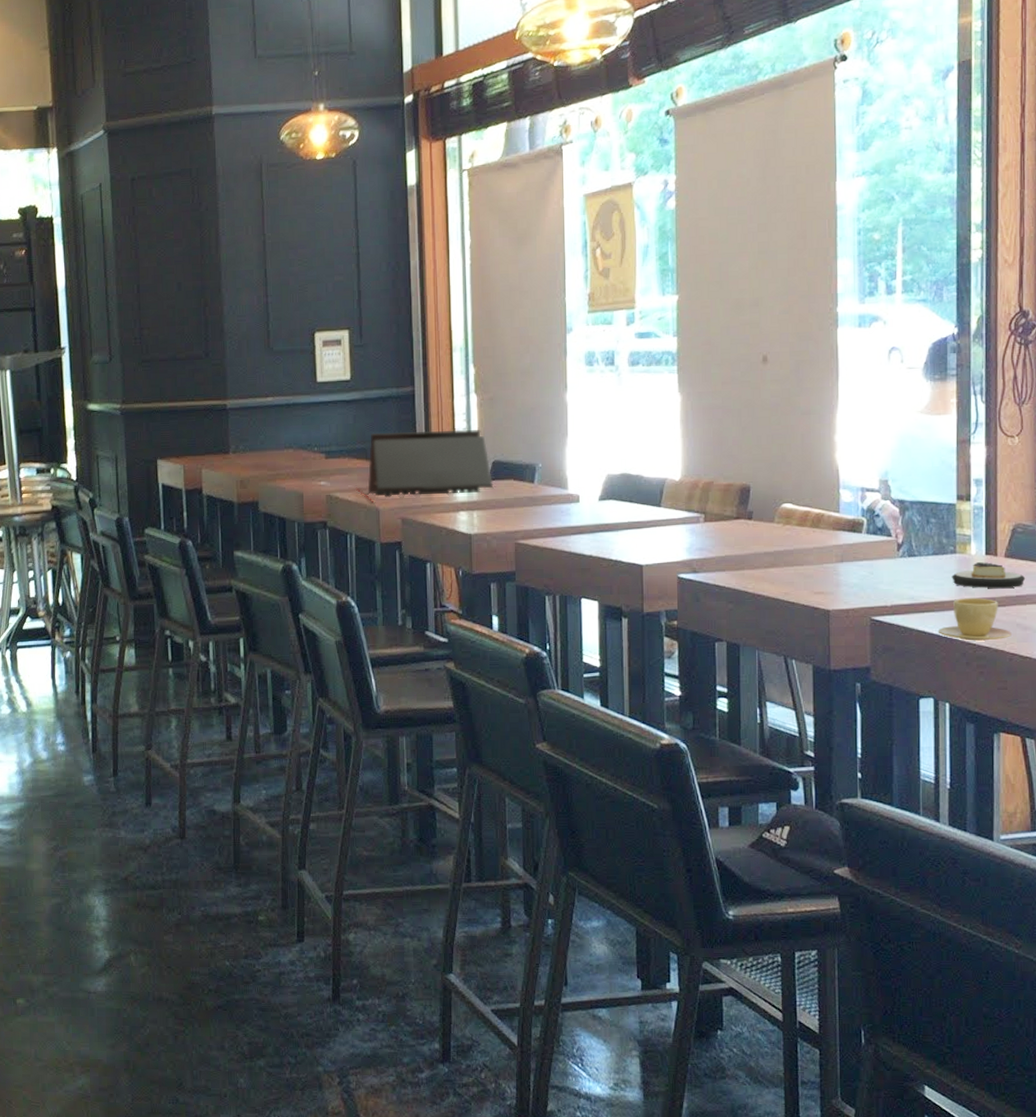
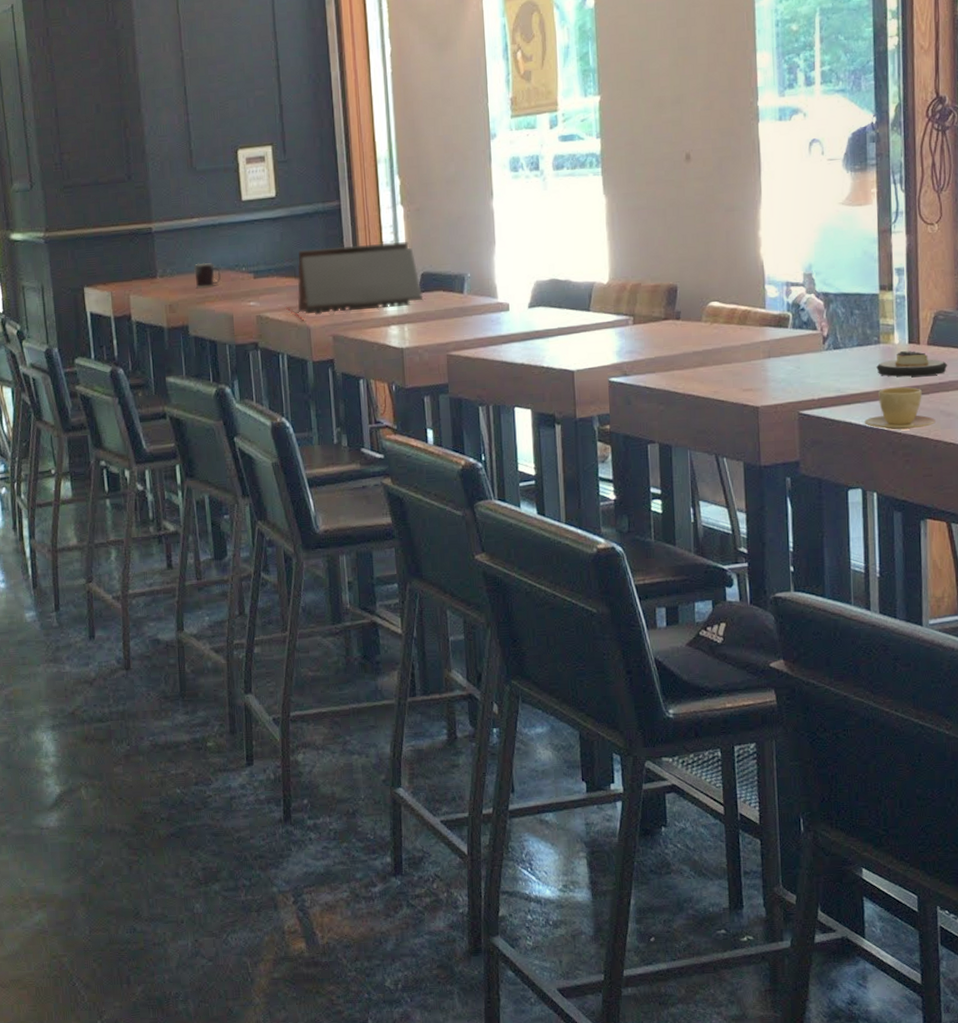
mug: none [266,441,293,467] -> present [193,262,221,289]

